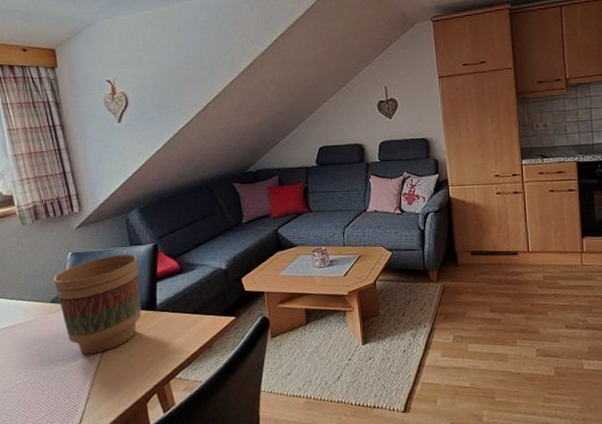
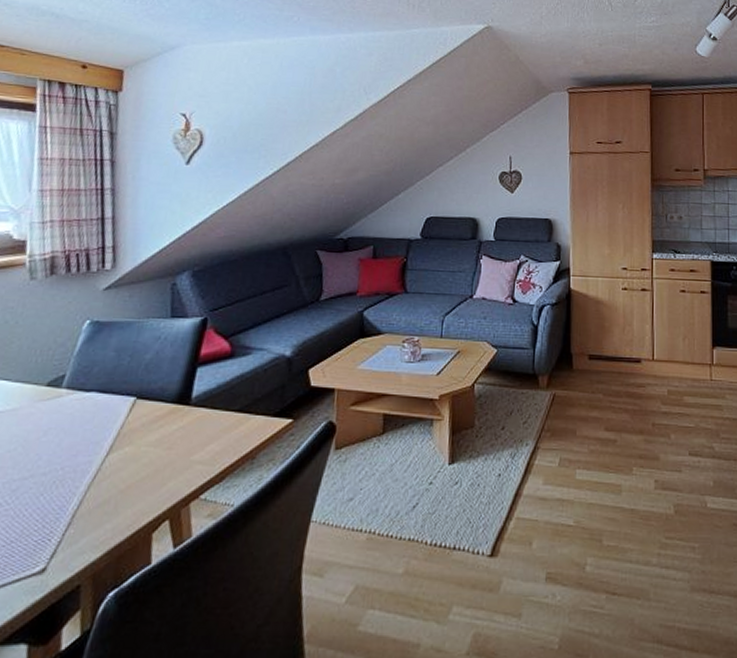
flower pot: present [53,254,142,355] -> none [56,327,178,461]

